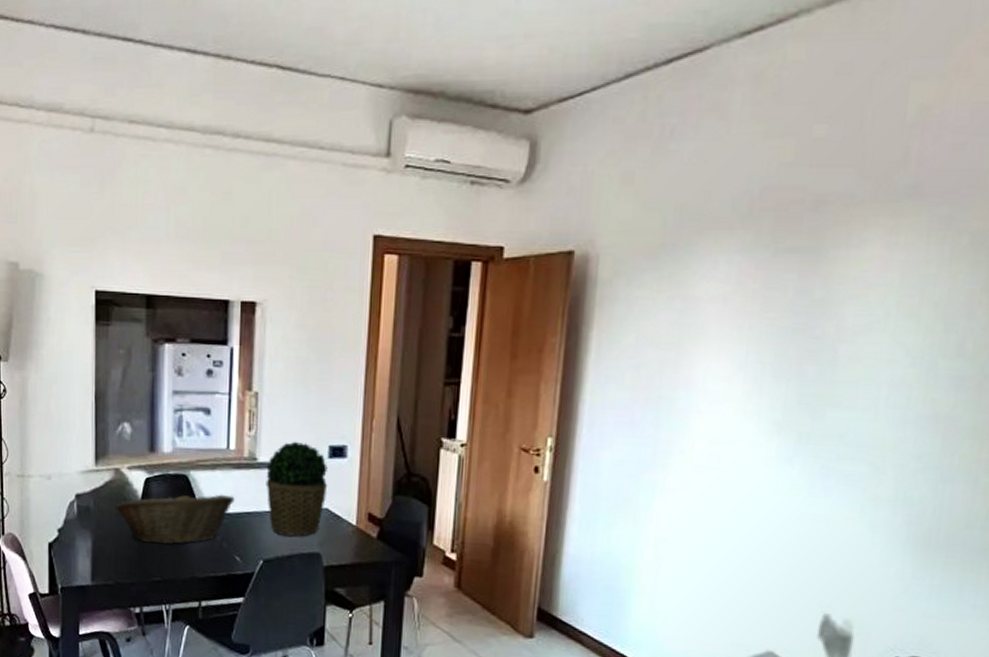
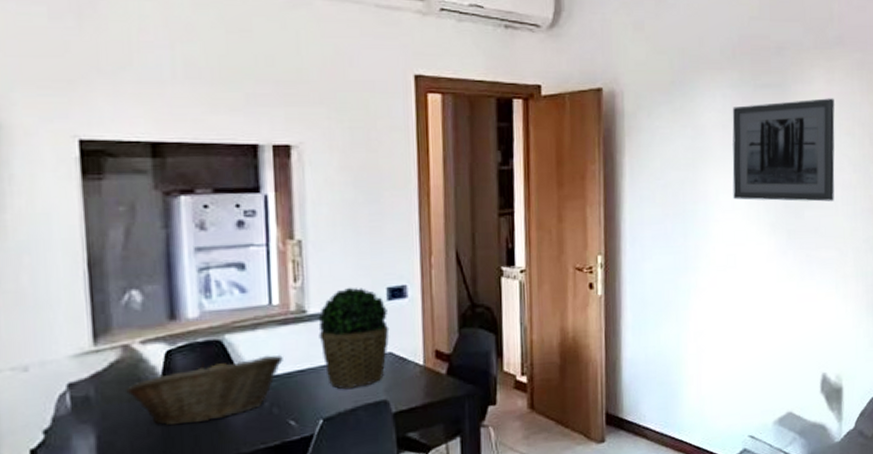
wall art: none [726,267,894,402] -> present [732,98,835,202]

